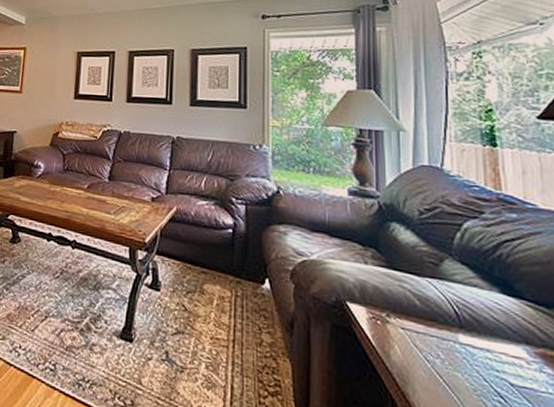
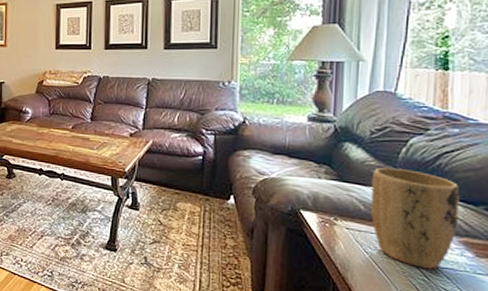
plant pot: none [425,254,531,388] -> present [370,167,460,270]

